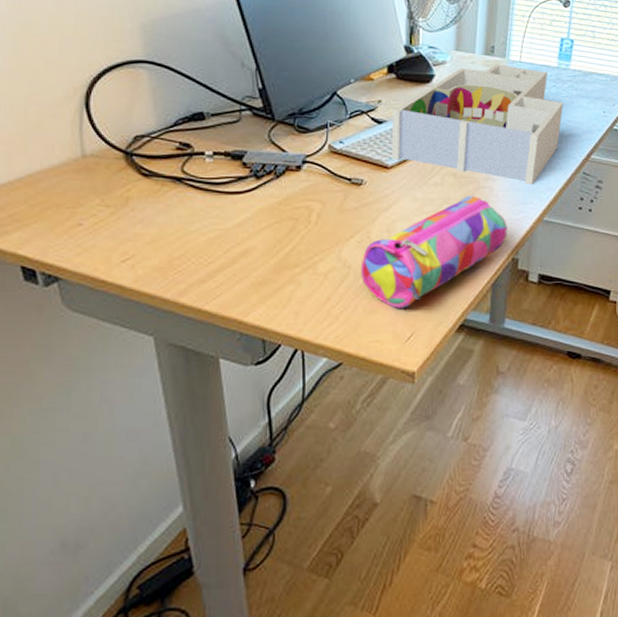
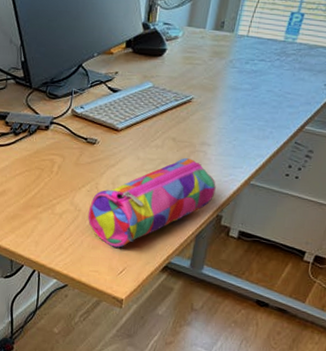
desk organizer: present [392,64,564,186] -> none [122,38,286,152]

